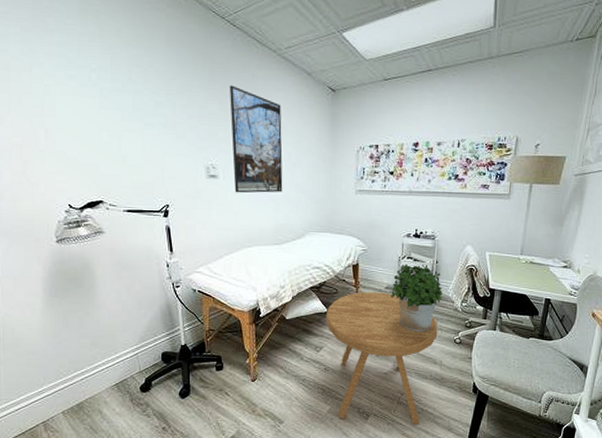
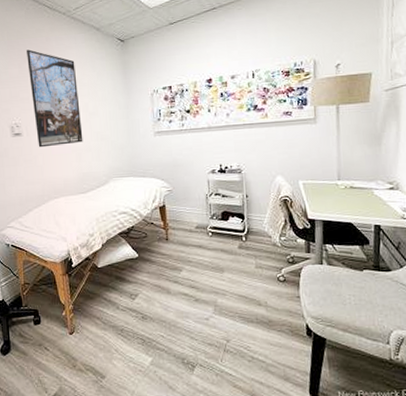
side table: present [325,292,438,426] -> none [137,232,259,376]
potted plant: present [391,264,443,332] -> none [202,199,258,272]

